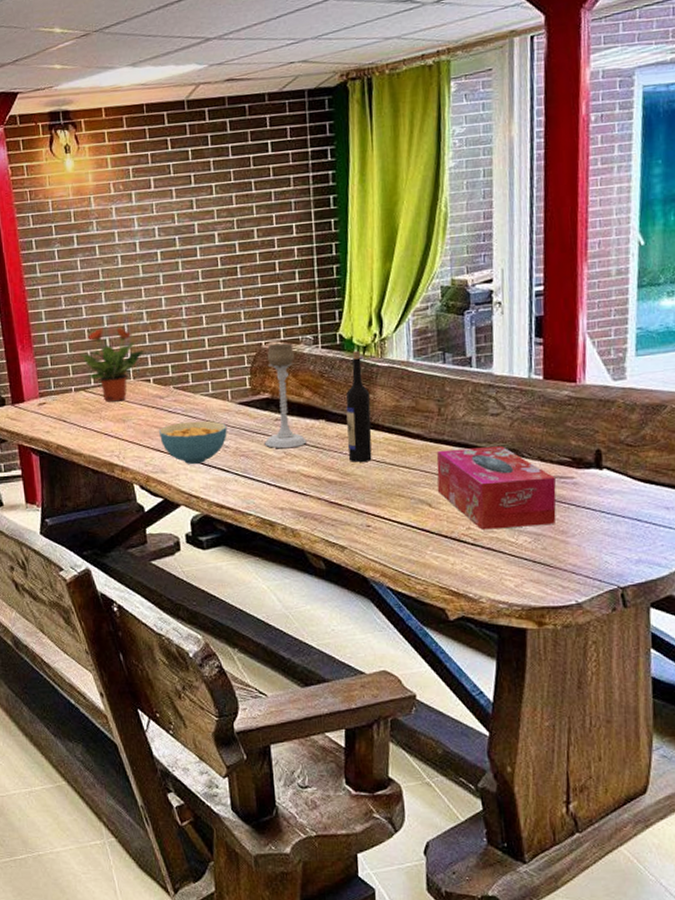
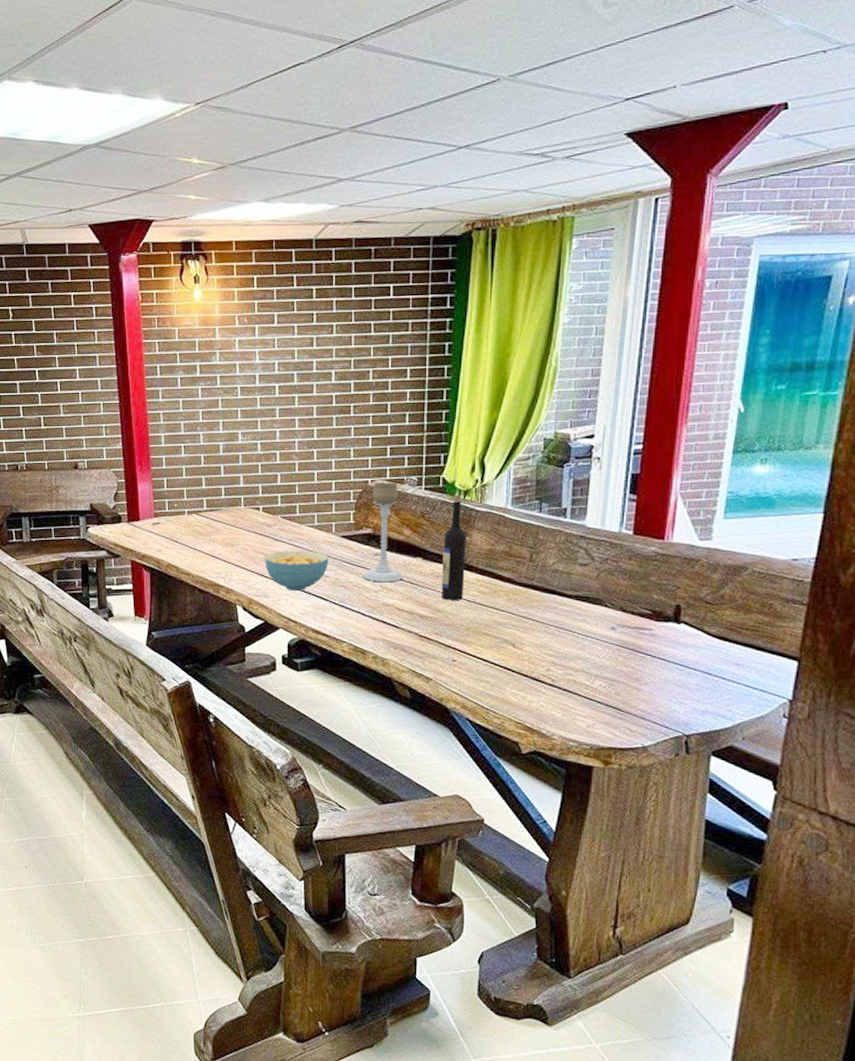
potted plant: present [79,327,144,402] -> none [194,455,255,526]
tissue box: present [436,445,557,530] -> none [522,594,634,673]

